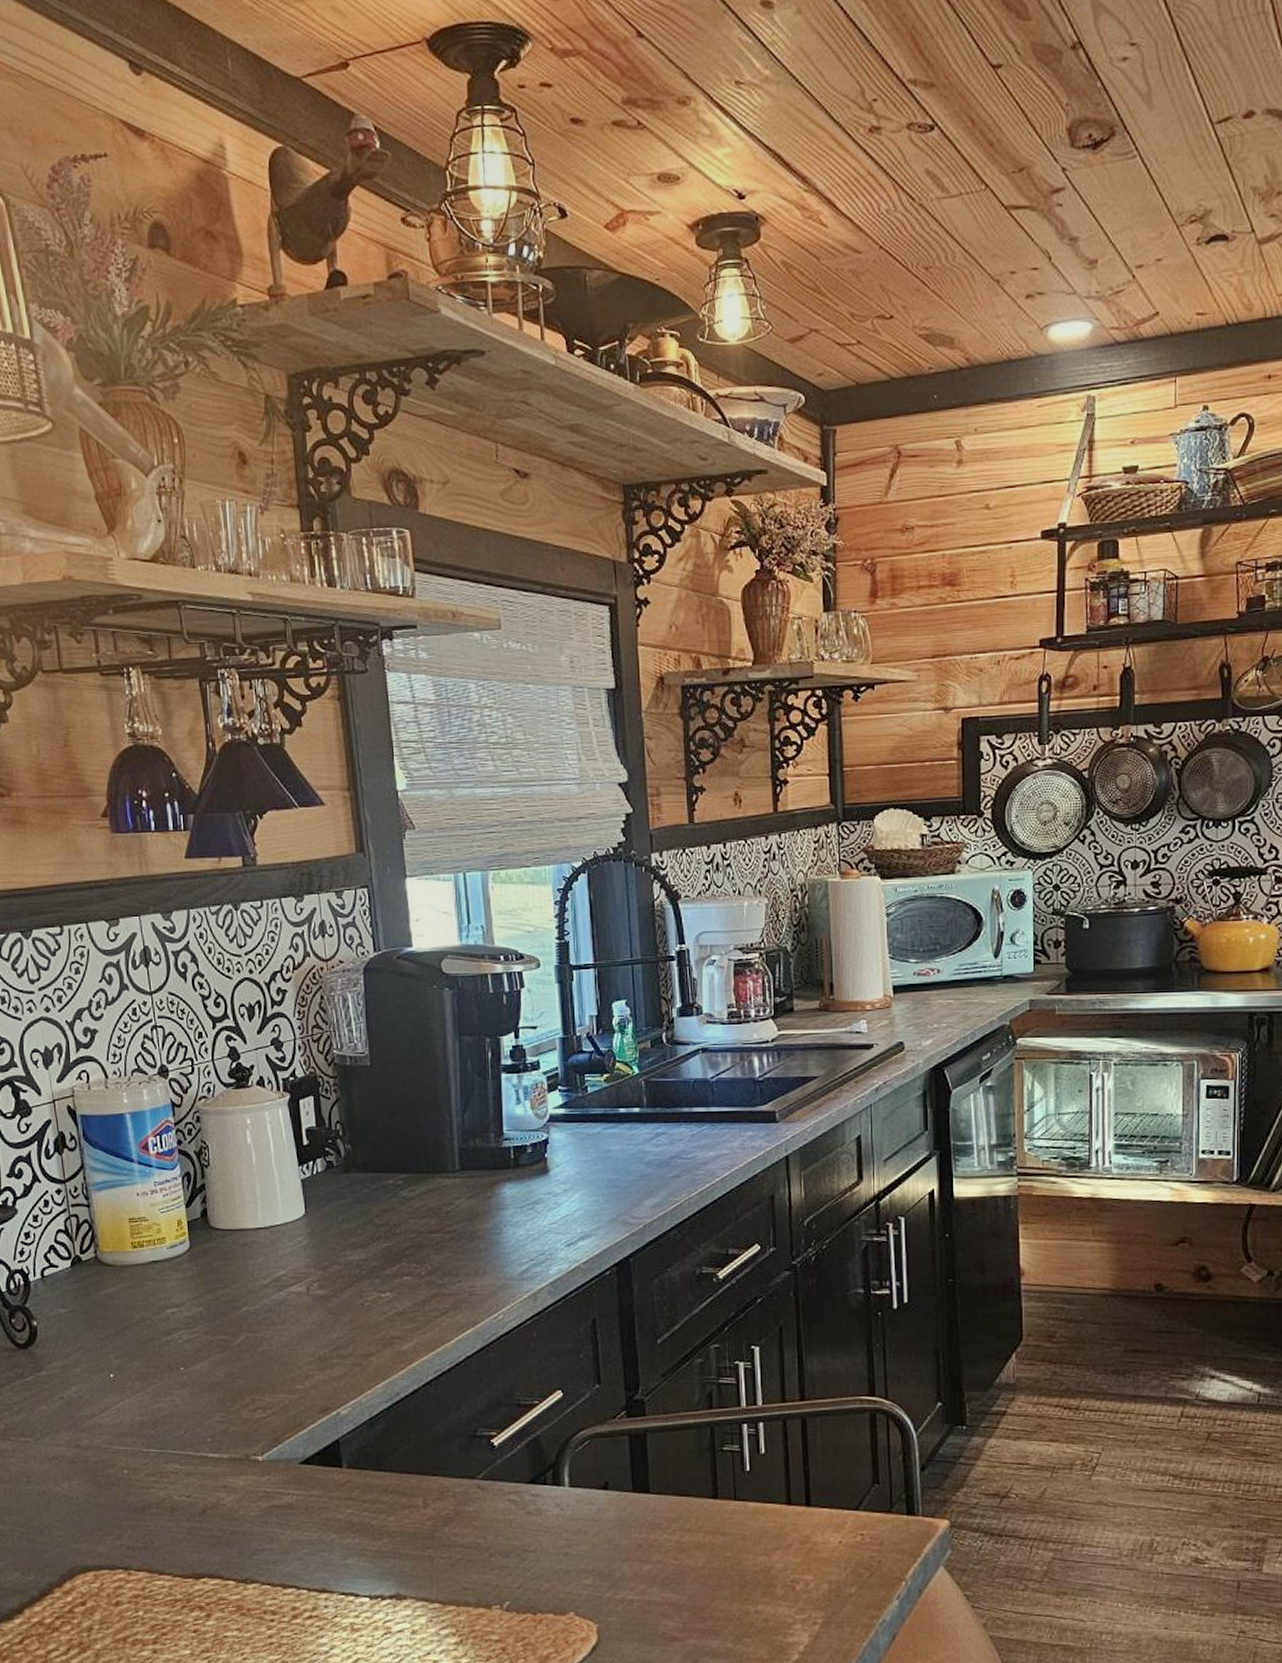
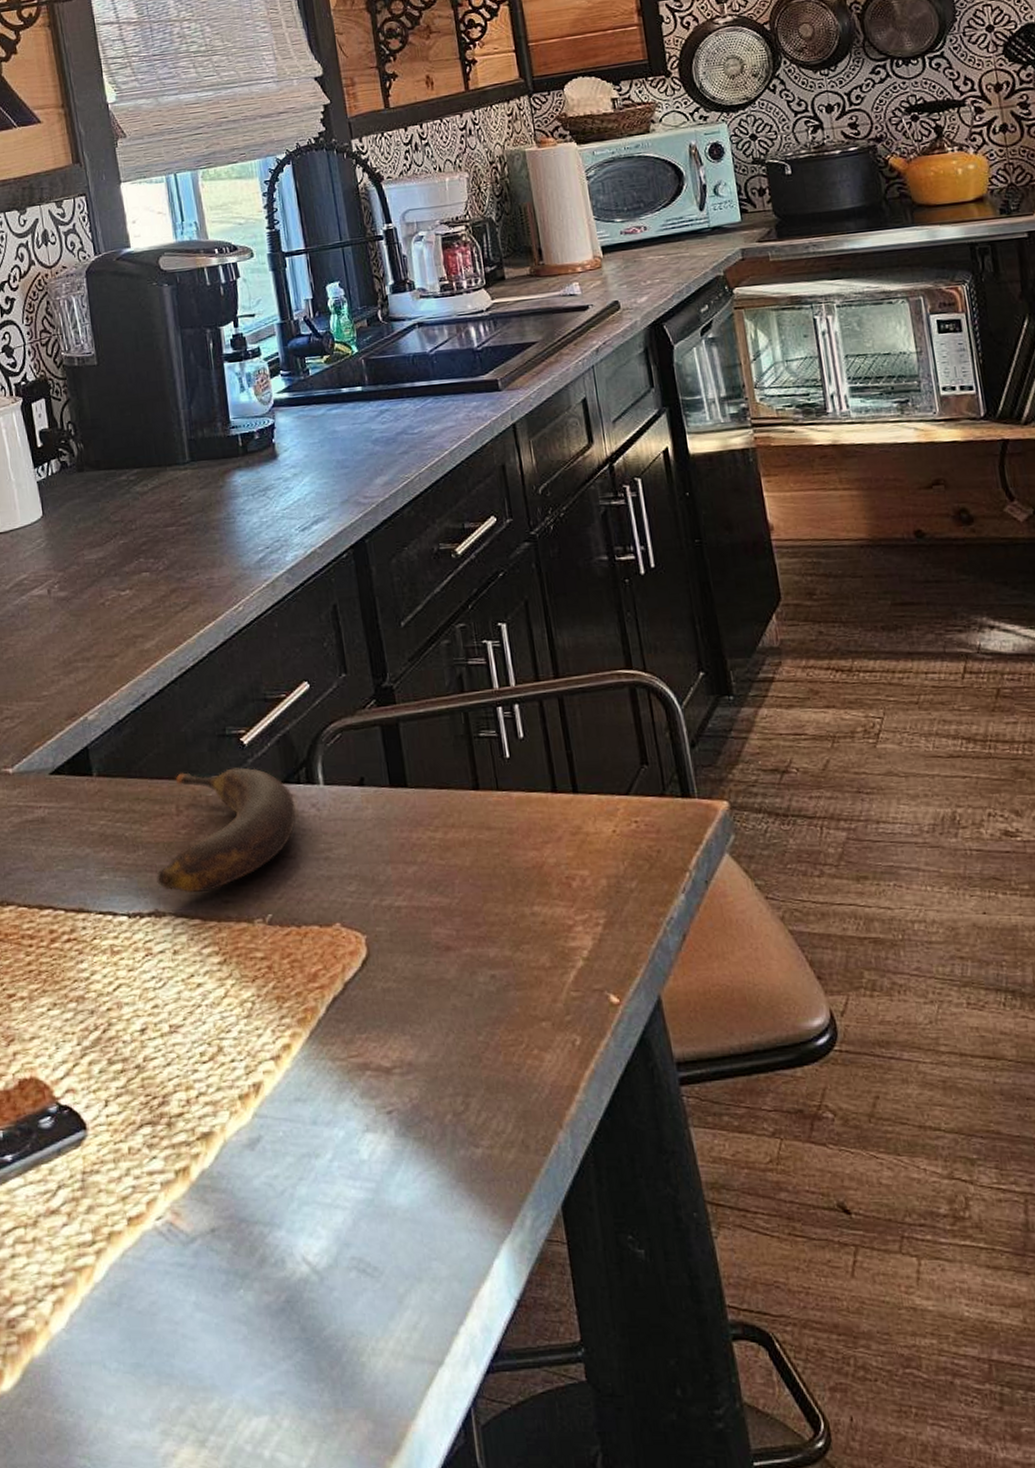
banana: none [400,1467,540,1580] -> present [156,767,296,893]

